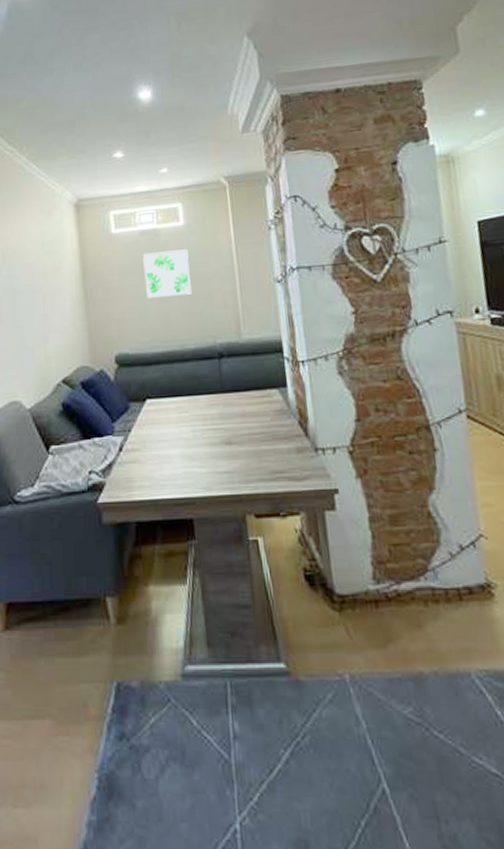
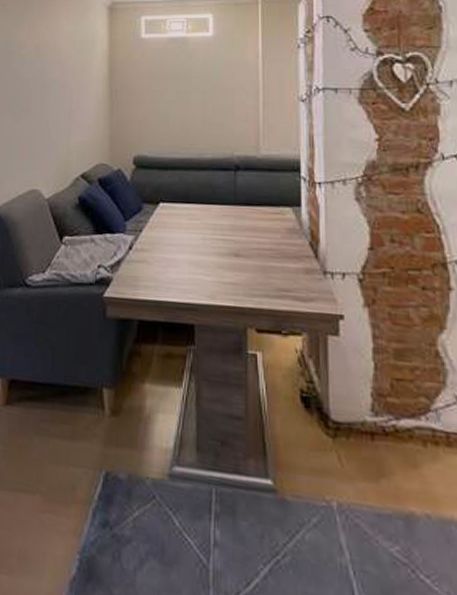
wall art: present [143,249,192,298] -> none [169,60,214,105]

